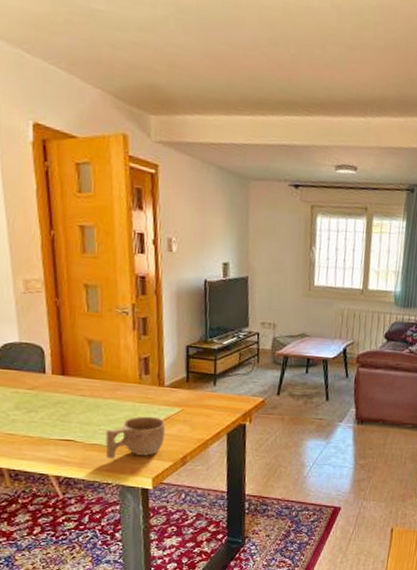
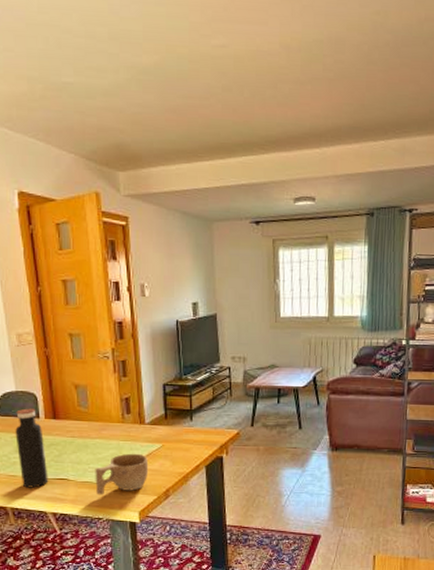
water bottle: none [16,361,53,449] -> present [15,408,49,488]

